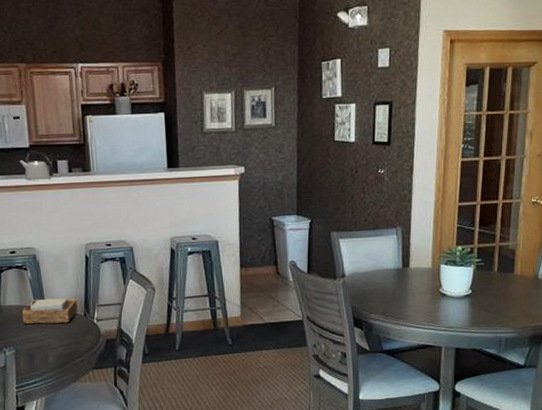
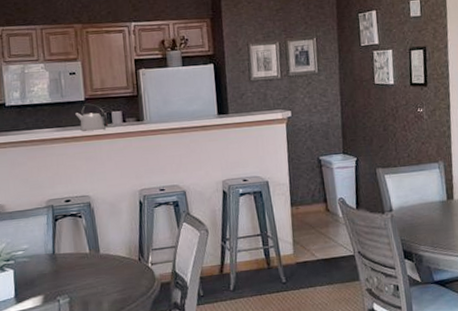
napkin holder: present [22,298,78,325] -> none [76,243,133,272]

